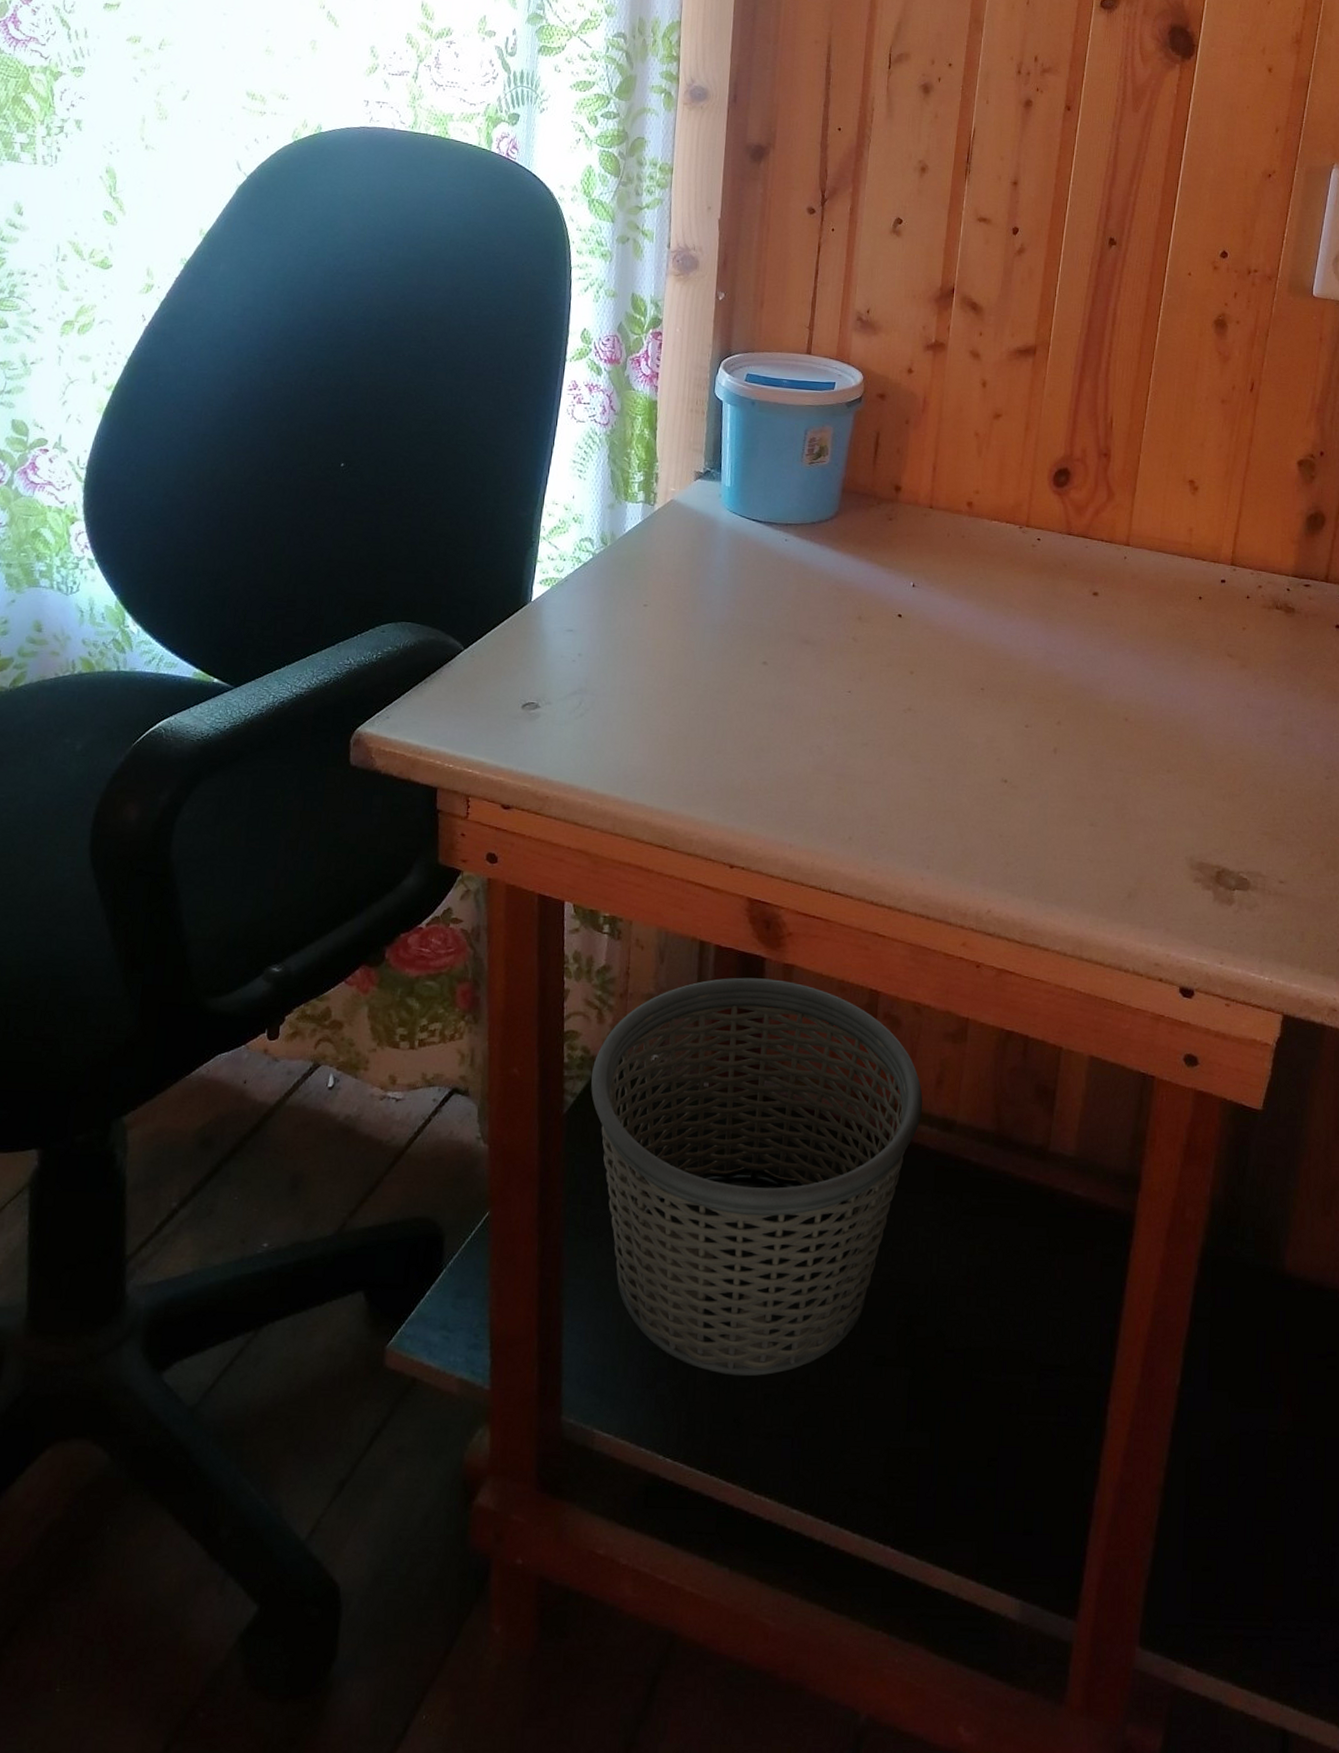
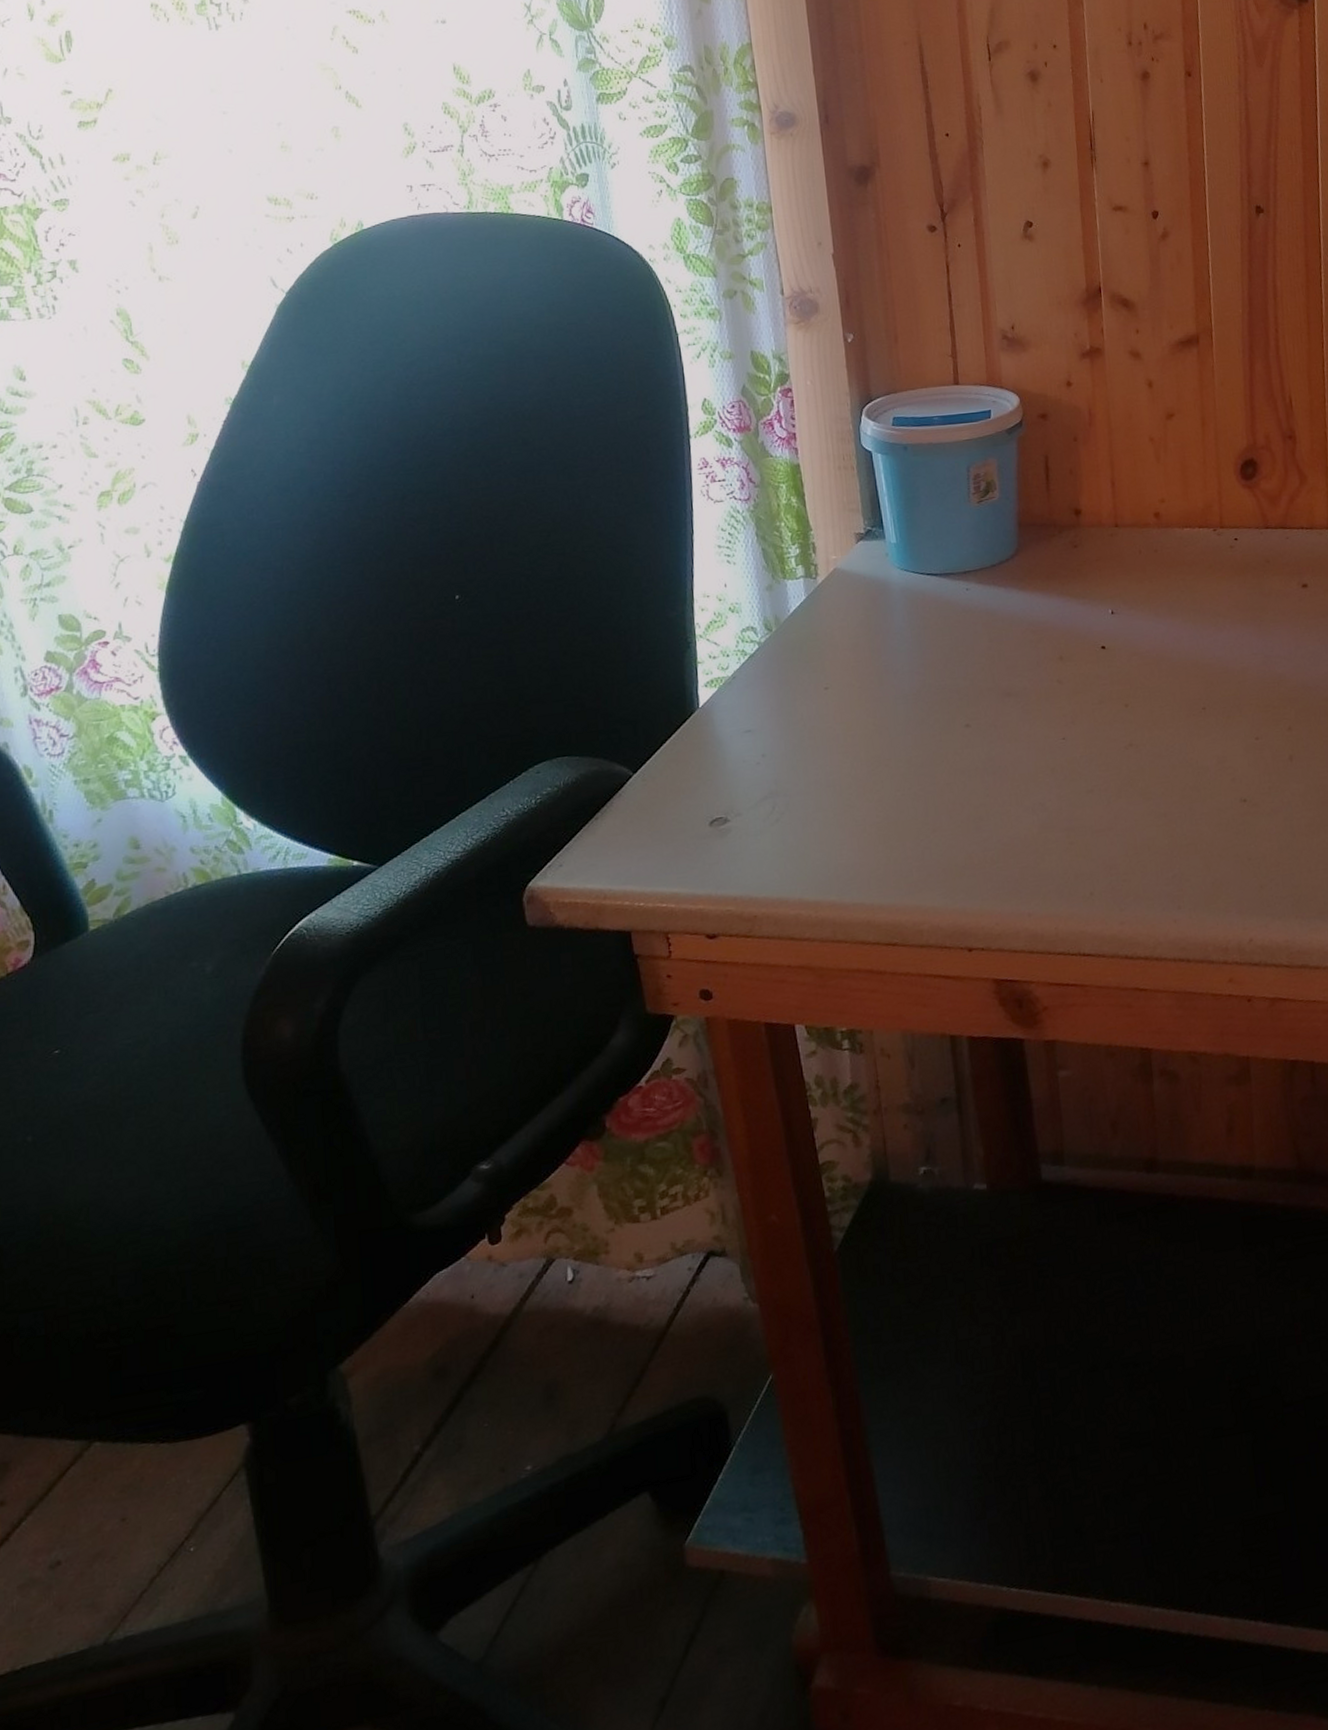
basket: present [591,977,923,1377] -> none [857,1058,1218,1488]

